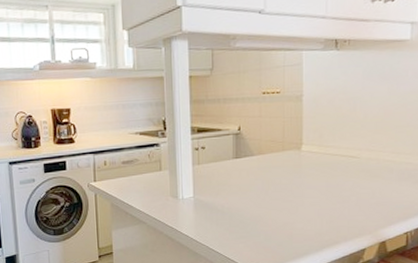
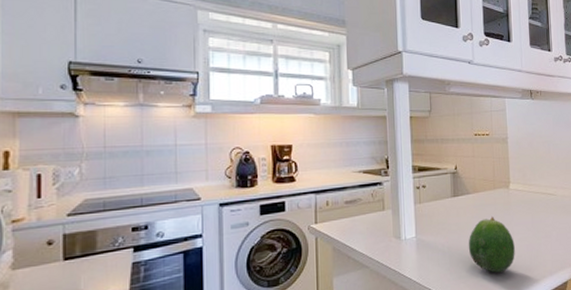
fruit: none [250,178,304,236] -> present [468,216,515,273]

